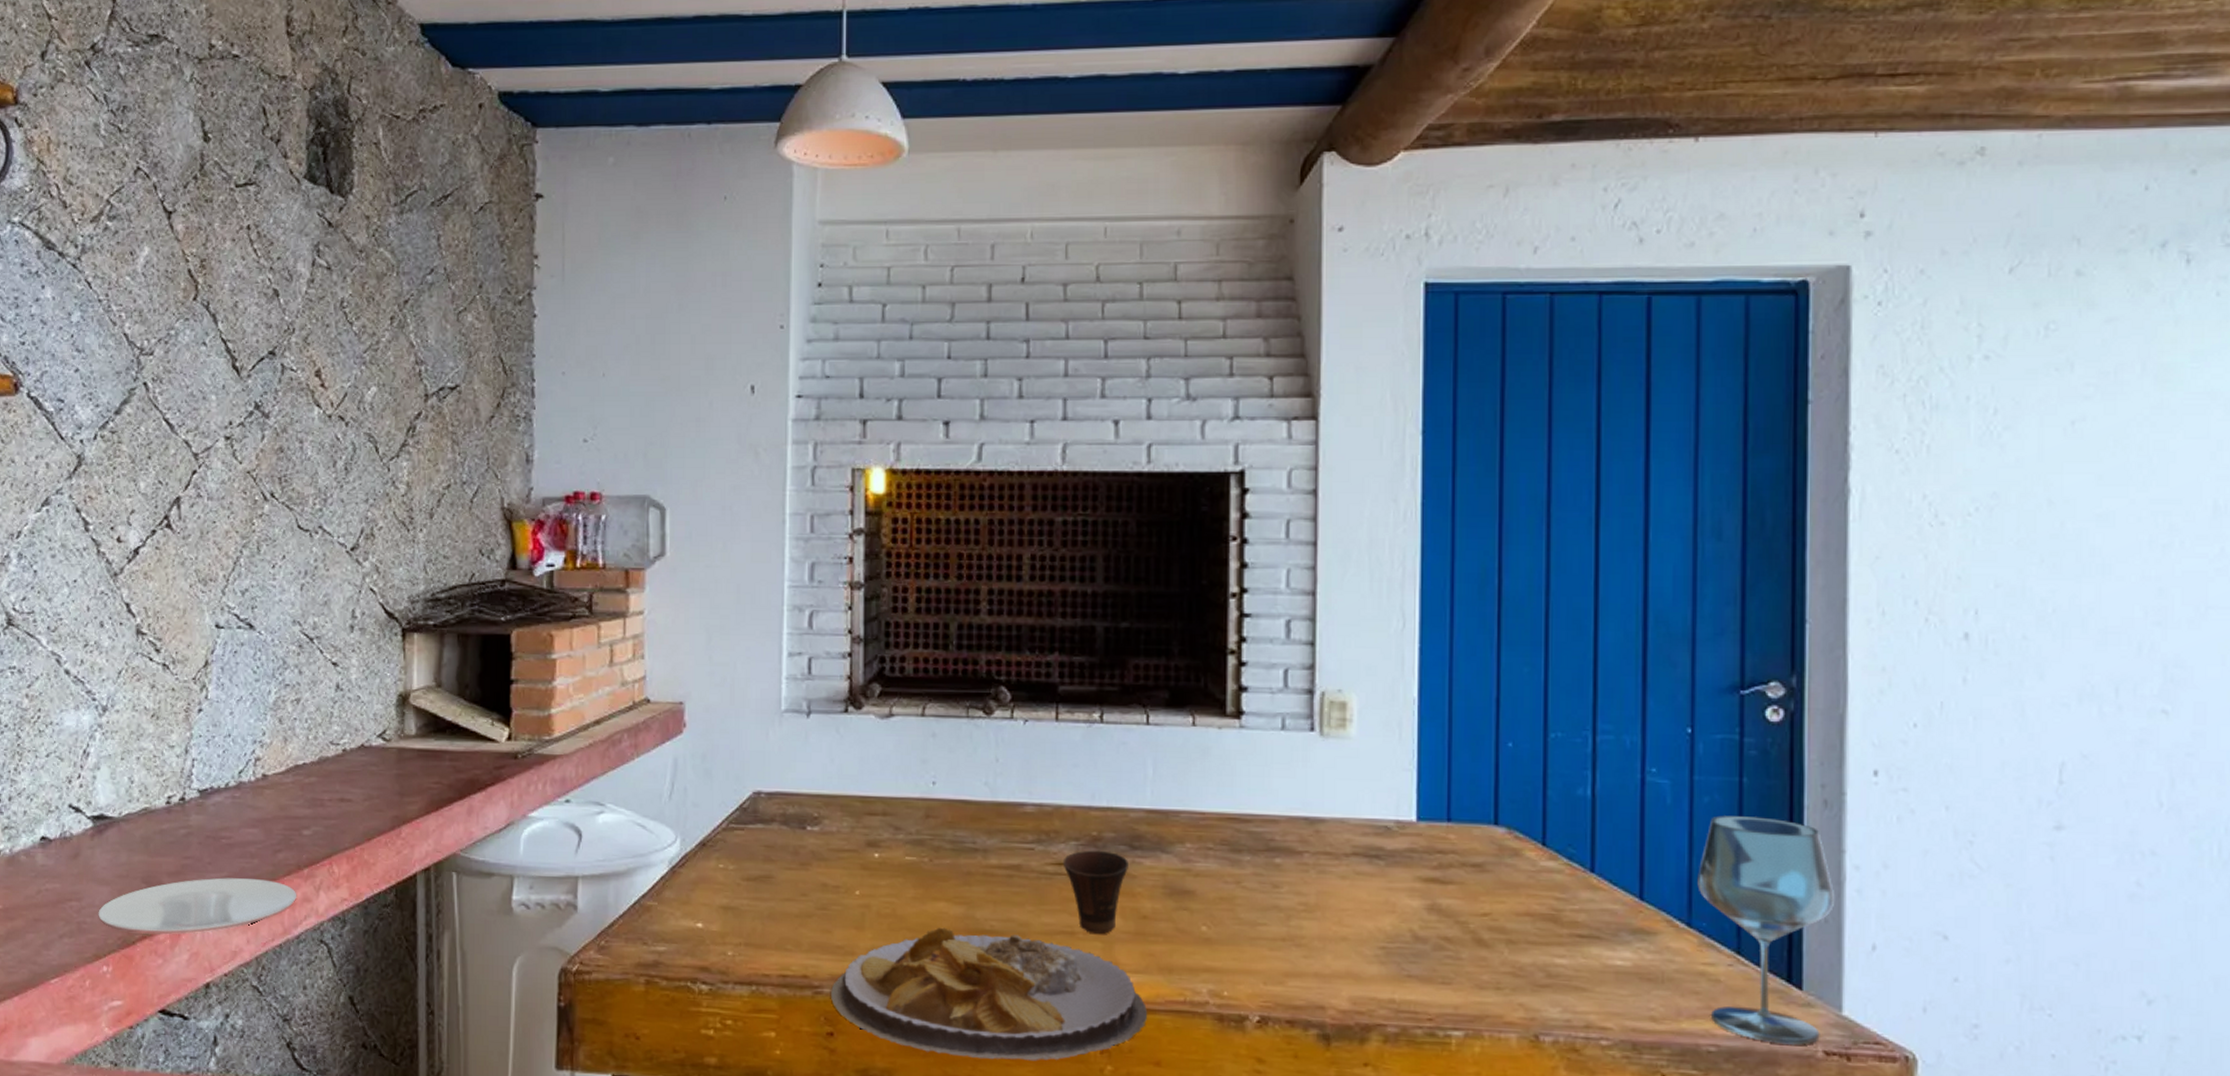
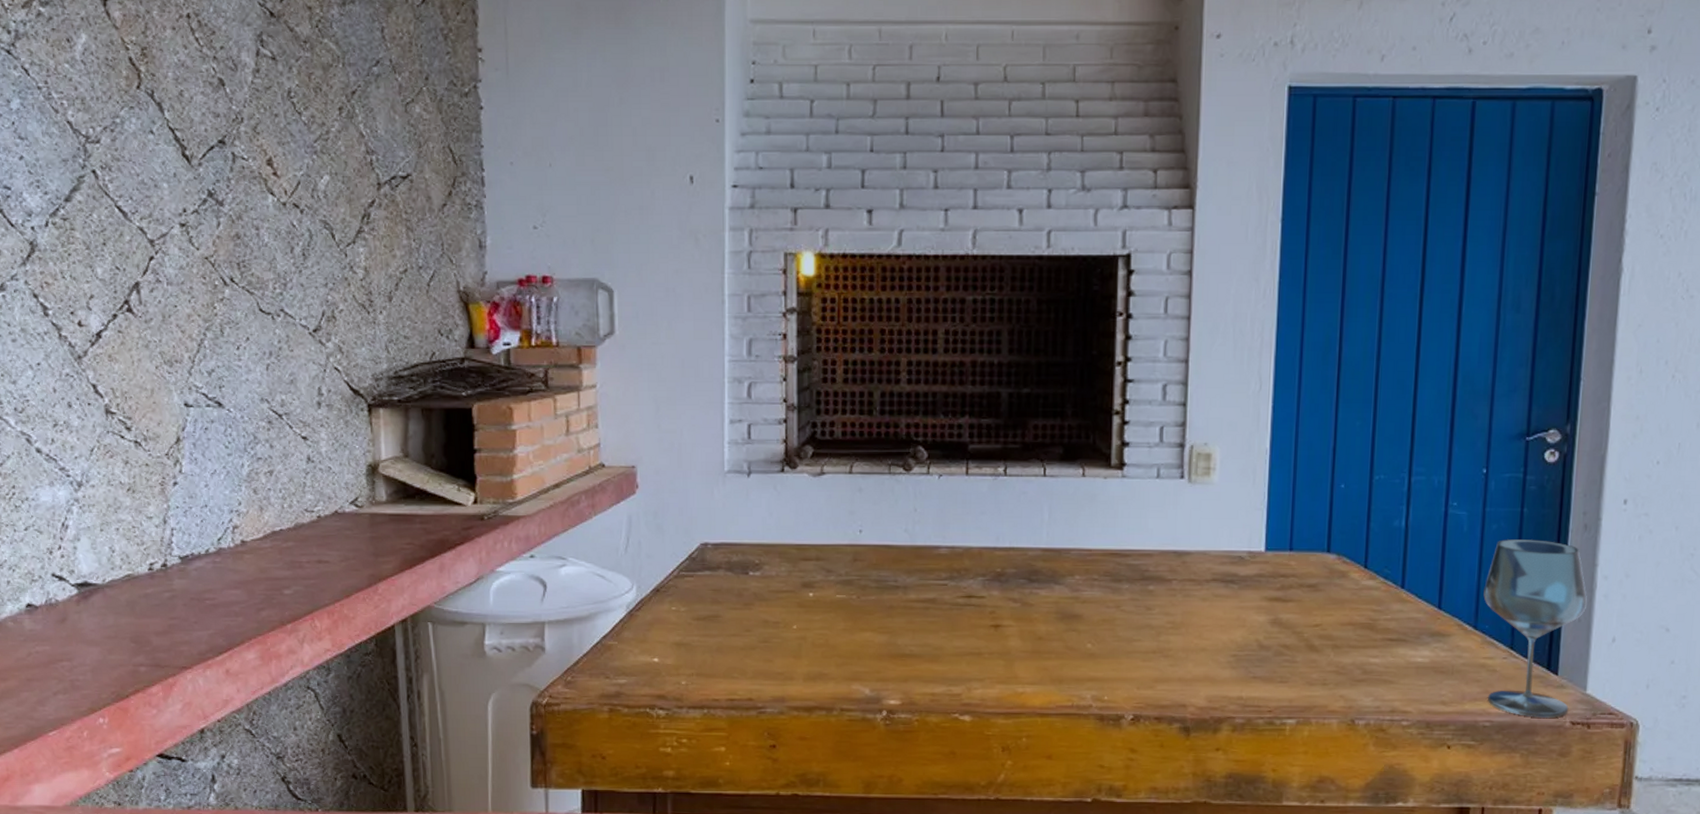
plate: present [98,878,297,935] -> none [90,635,283,688]
platter: present [831,927,1148,1061] -> none [773,653,1042,761]
cup: present [1062,850,1128,934] -> none [971,584,1027,653]

